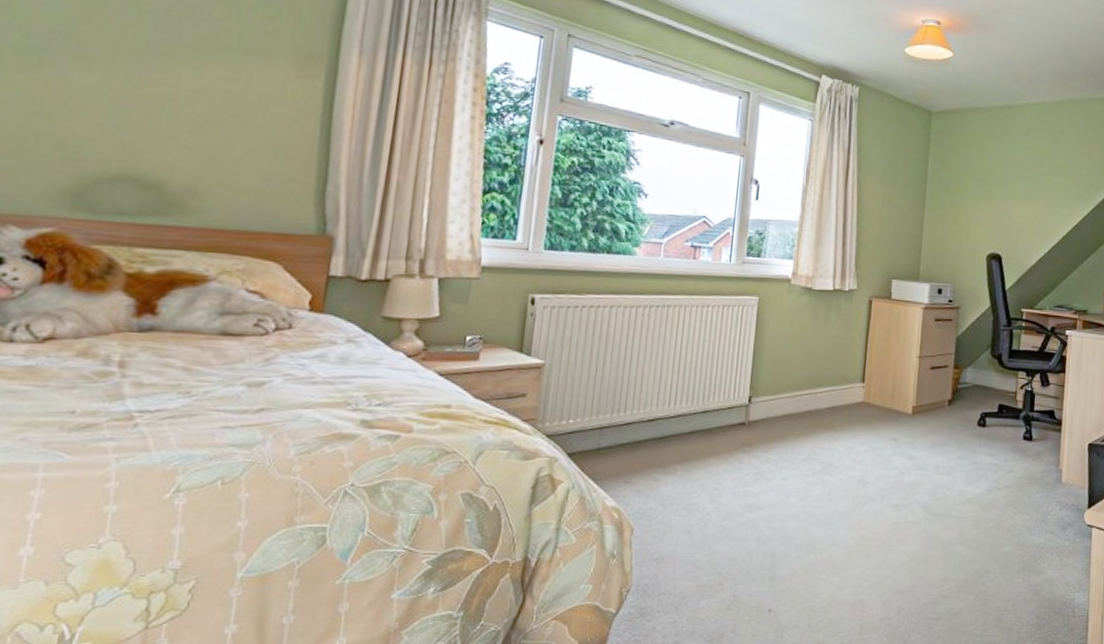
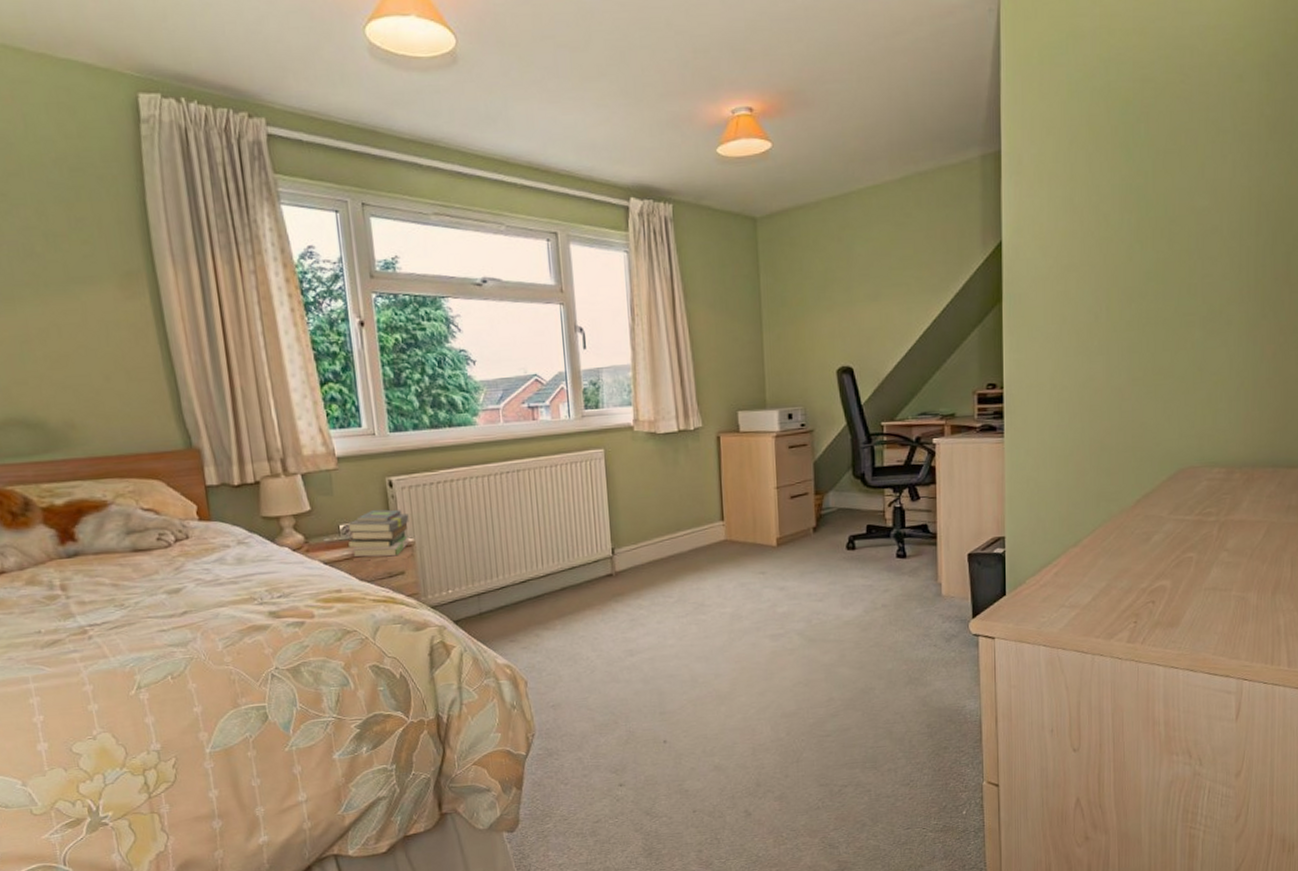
books: none [471,326,545,377] -> present [348,509,410,558]

